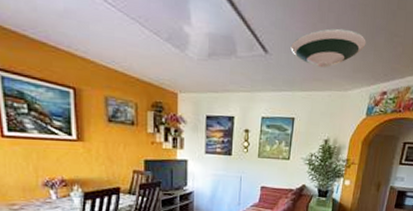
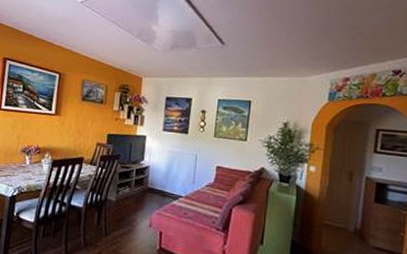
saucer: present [290,28,366,69] -> none [246,23,322,57]

